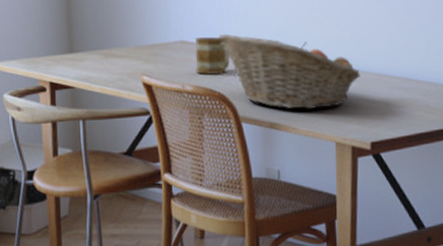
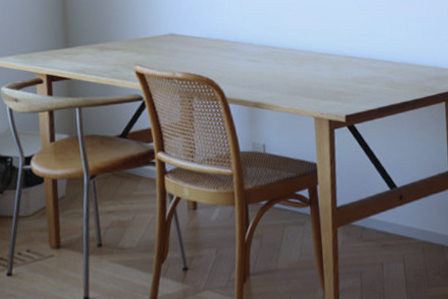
mug: present [195,36,230,74] -> none [183,29,216,63]
fruit basket: present [218,33,360,109] -> none [205,26,333,90]

